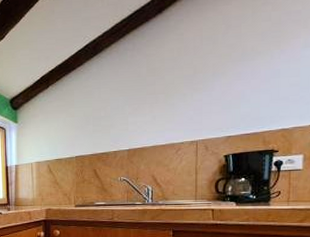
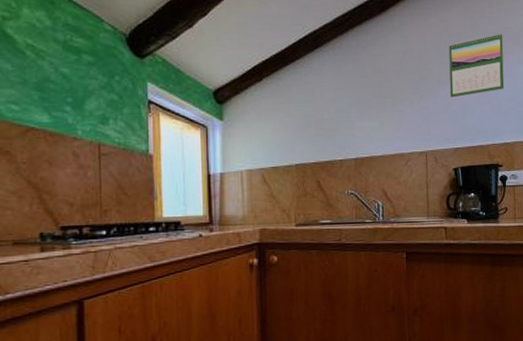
calendar: none [225,18,289,89] -> present [448,33,505,98]

